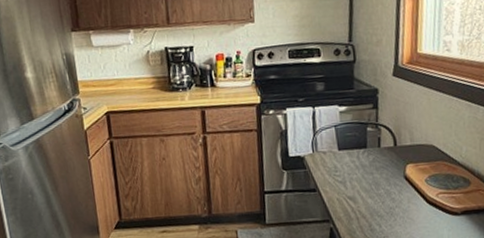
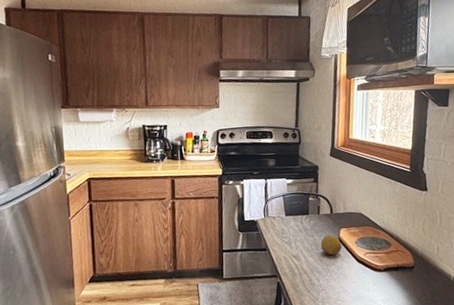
fruit: none [382,171,409,196] -> present [321,234,342,255]

